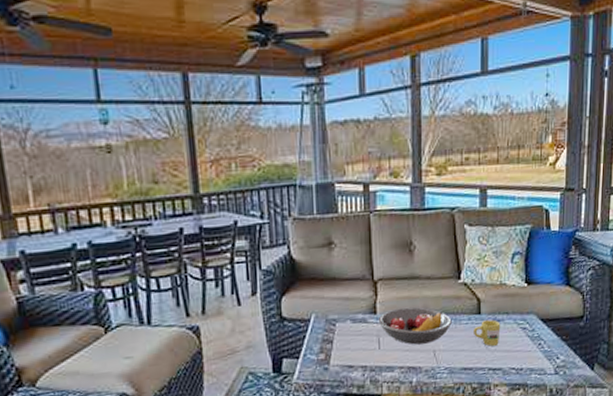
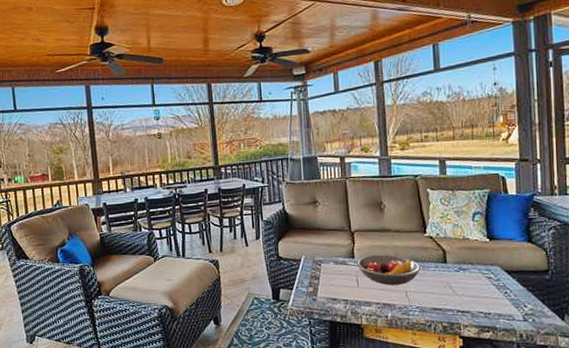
mug: present [474,319,501,346] -> none [441,268,467,291]

